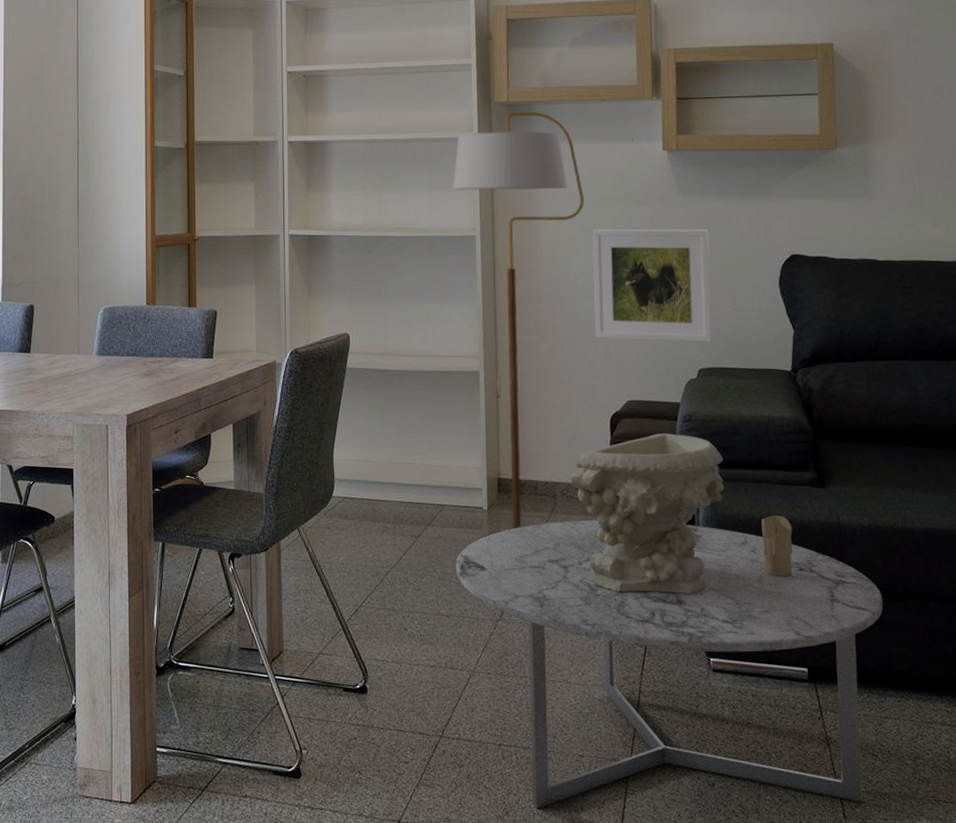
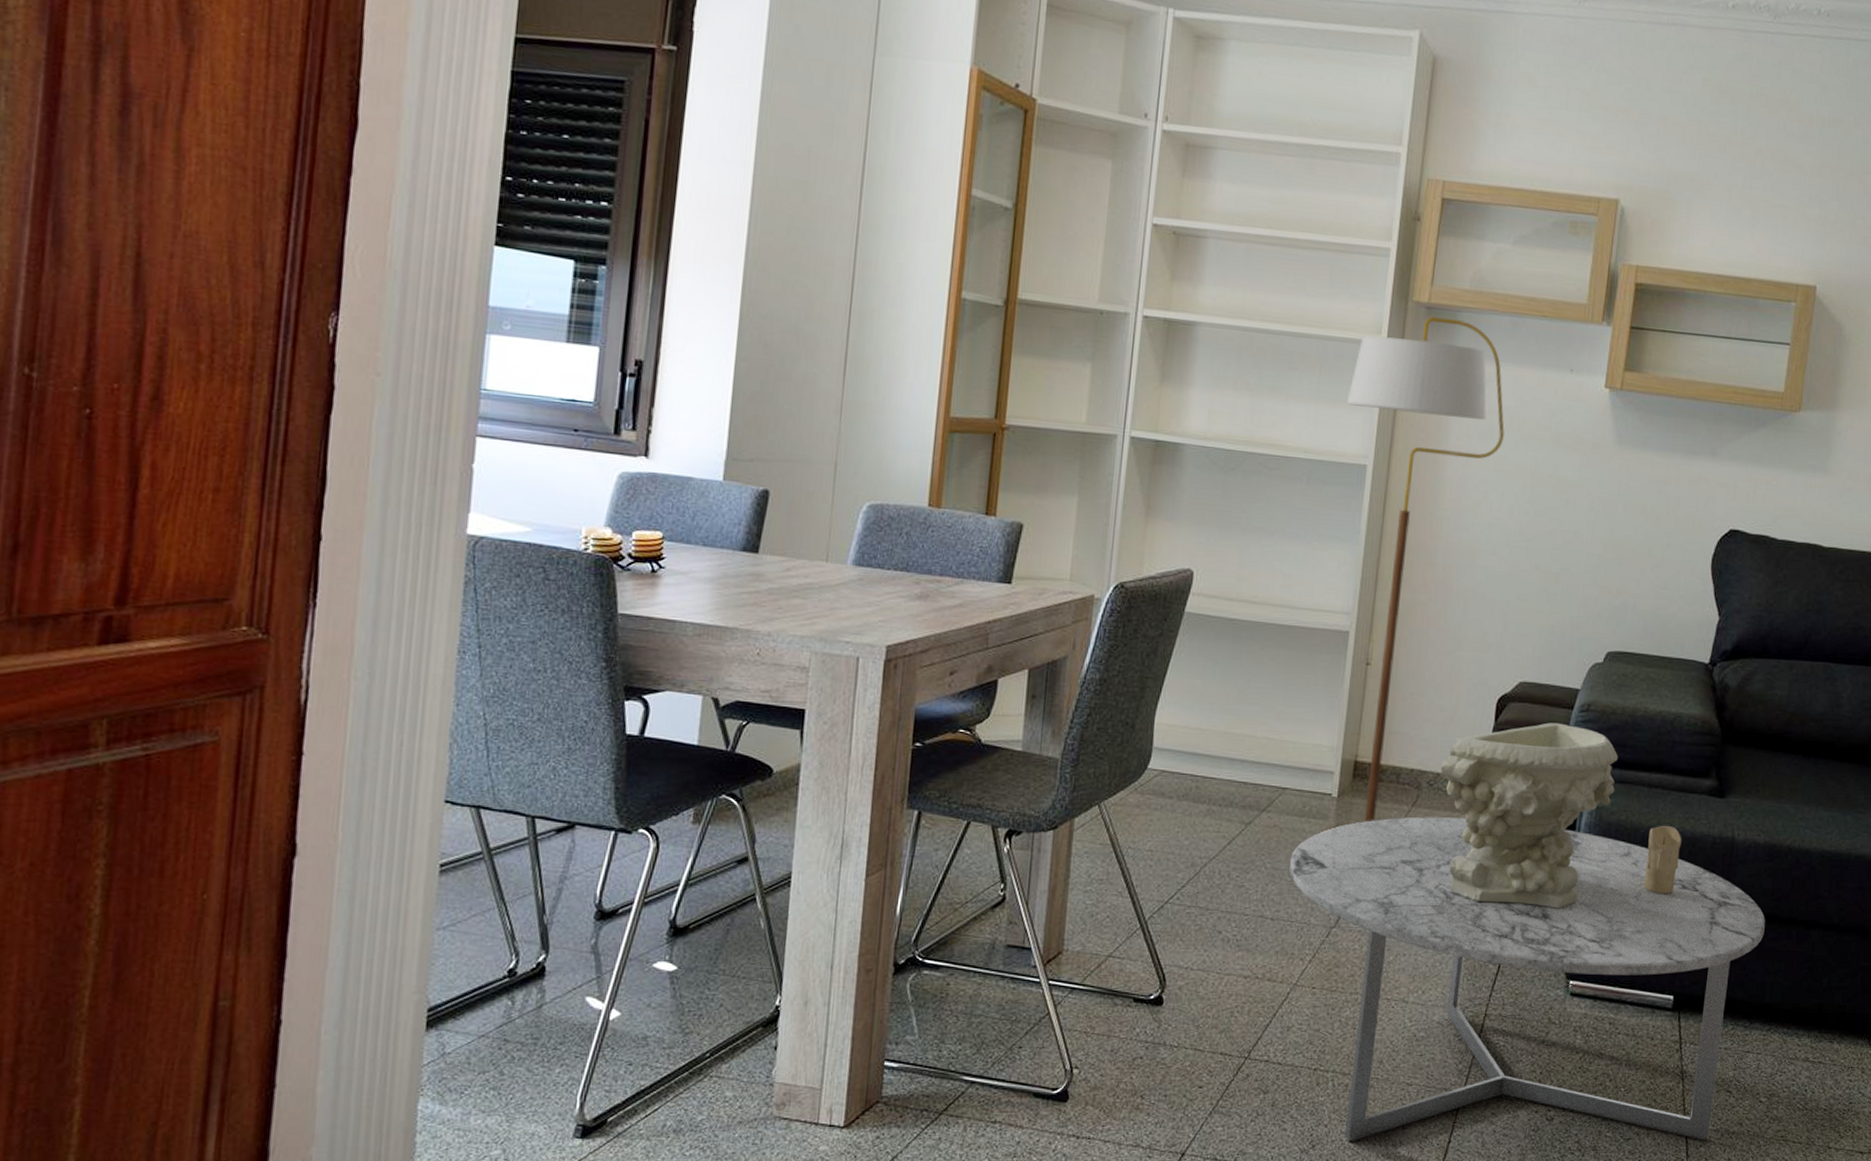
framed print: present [592,229,712,342] -> none [1494,473,1643,622]

